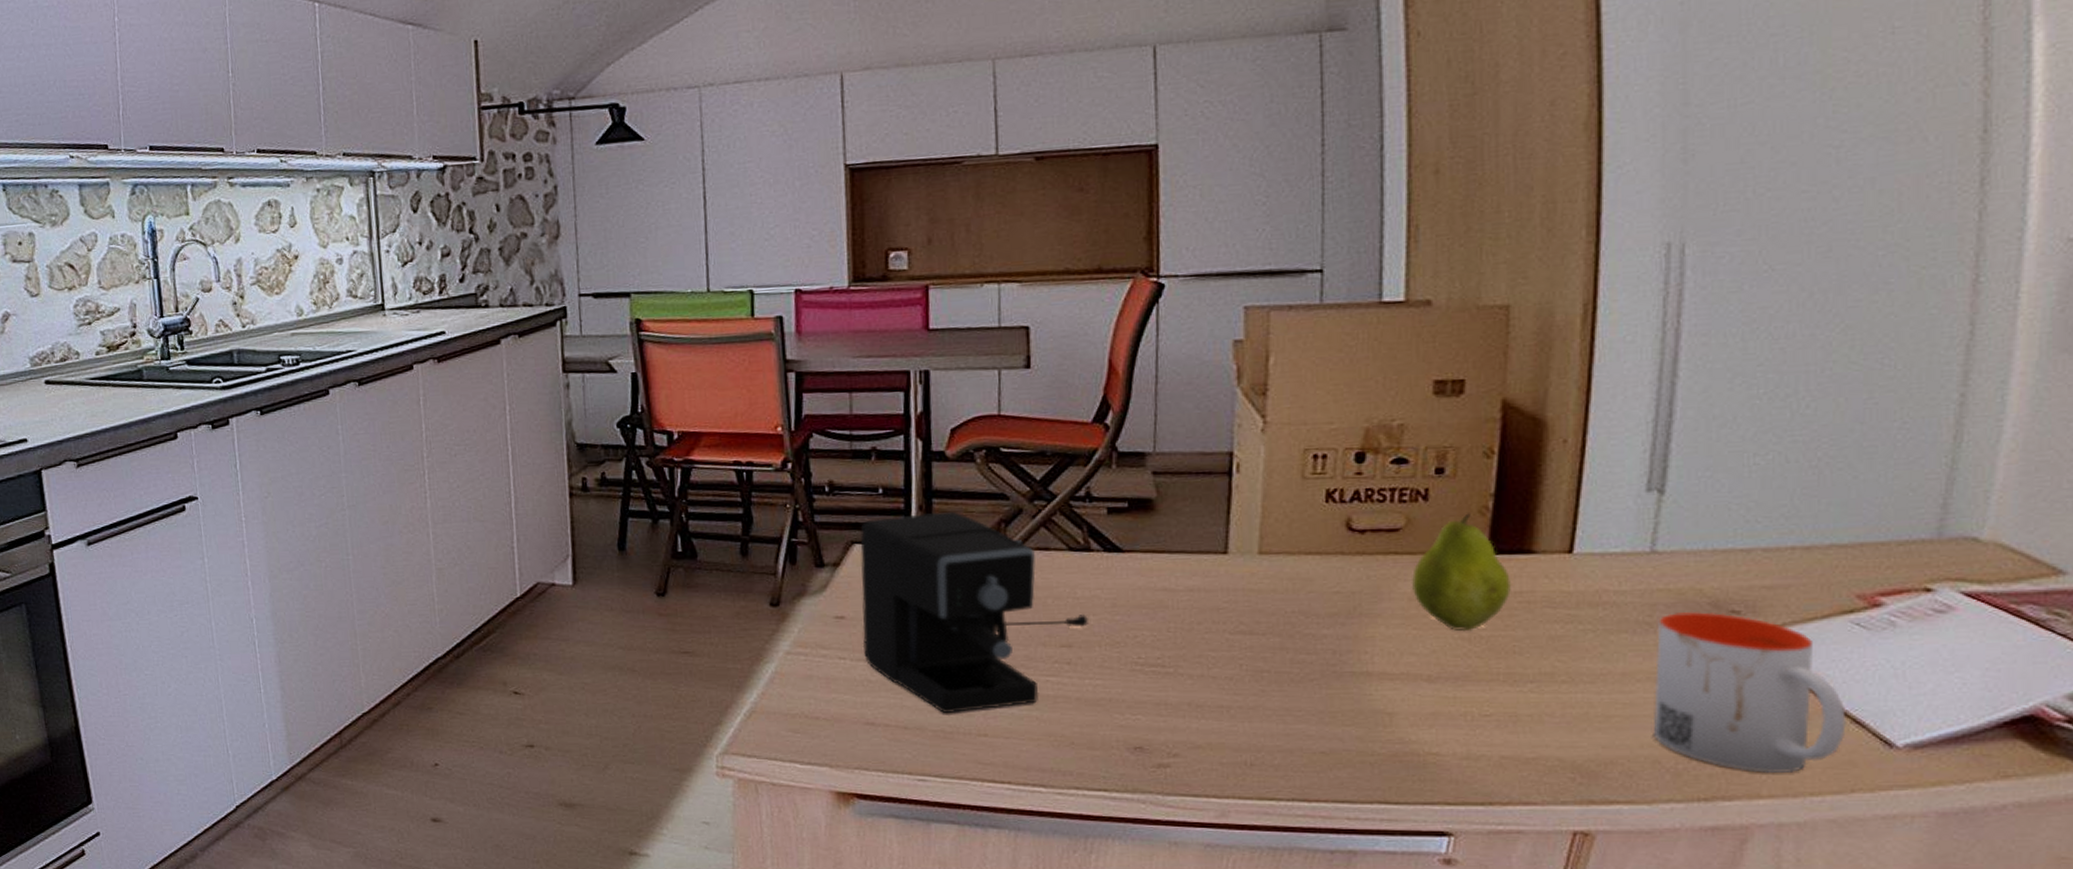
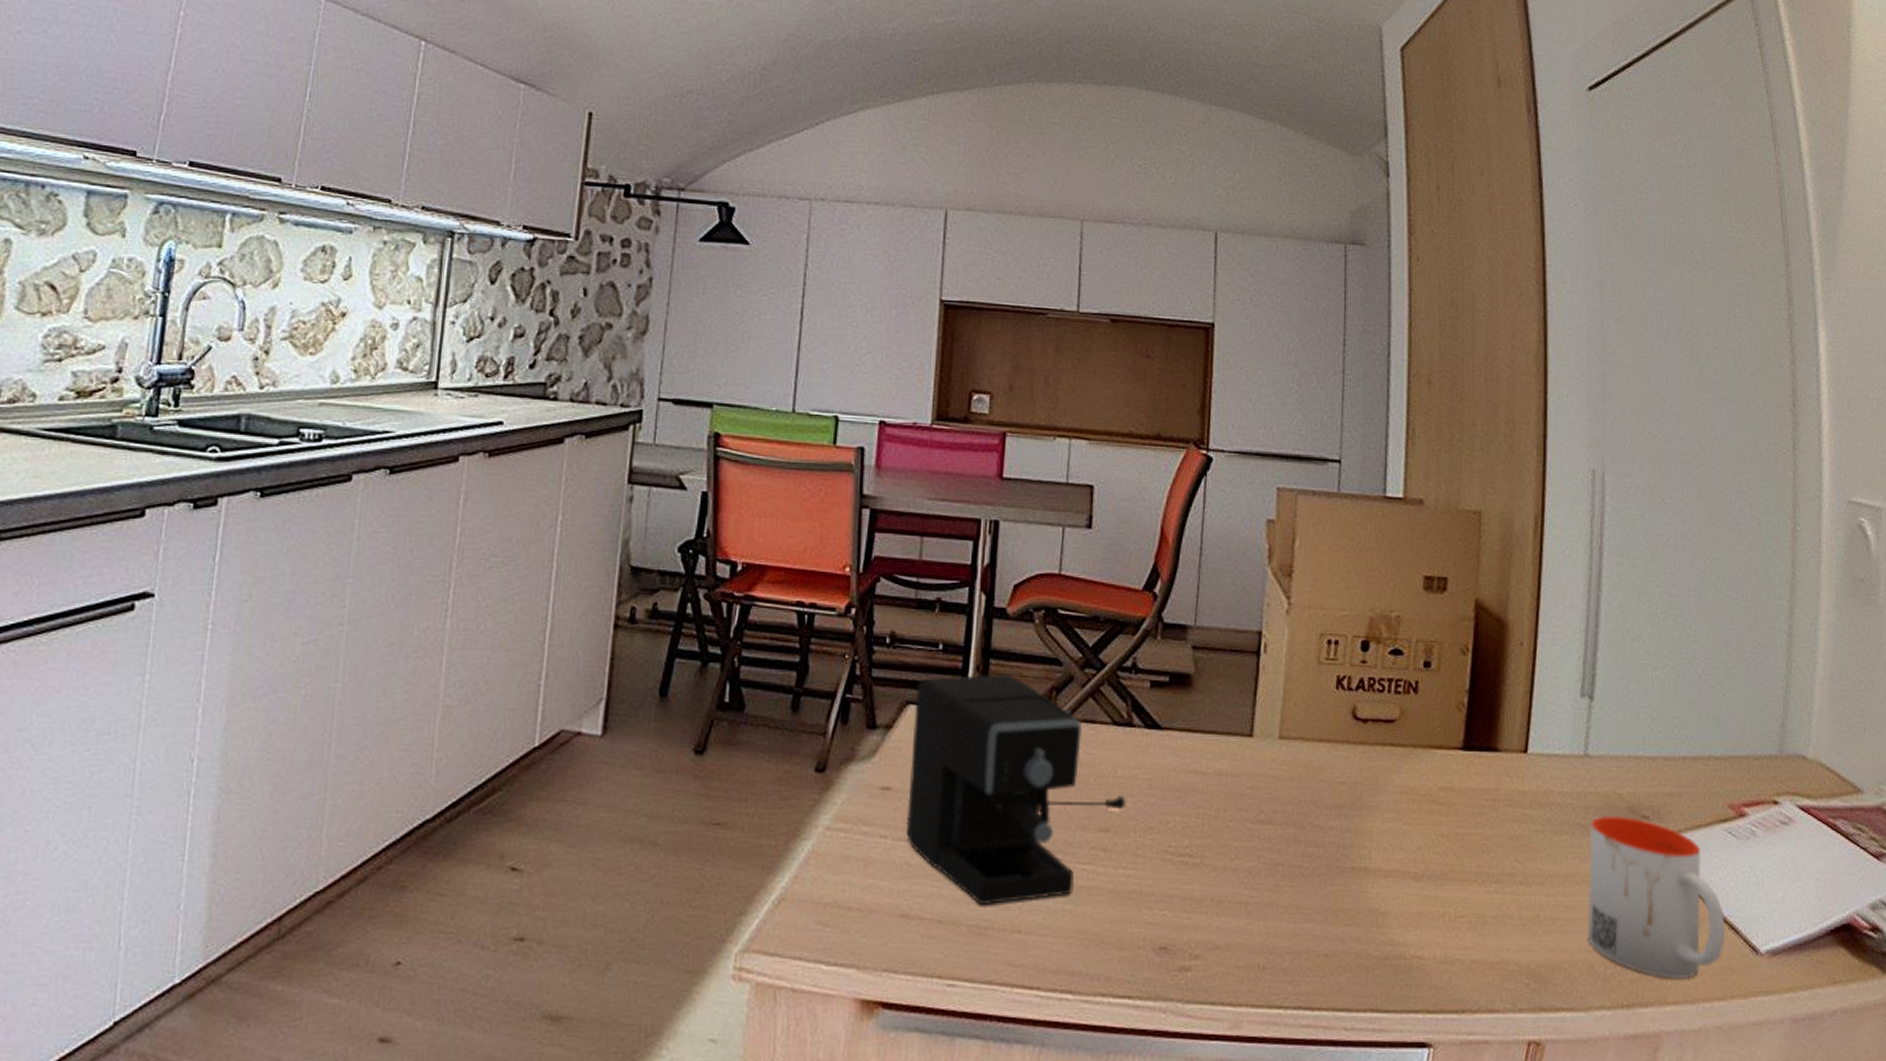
fruit: present [1411,513,1512,632] -> none [1402,708,1482,828]

